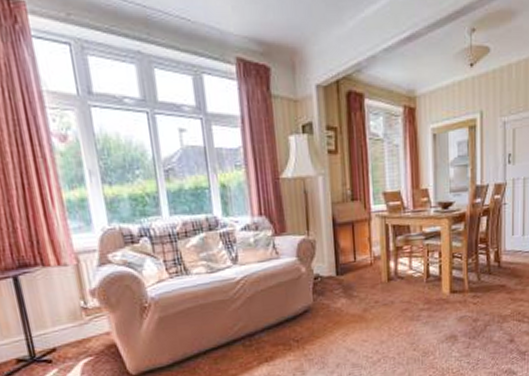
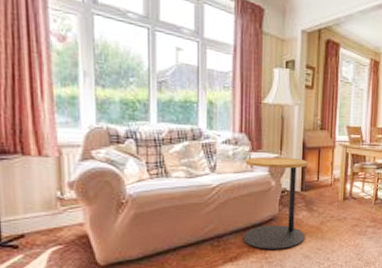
side table: none [268,237,347,347] -> present [243,156,308,251]

